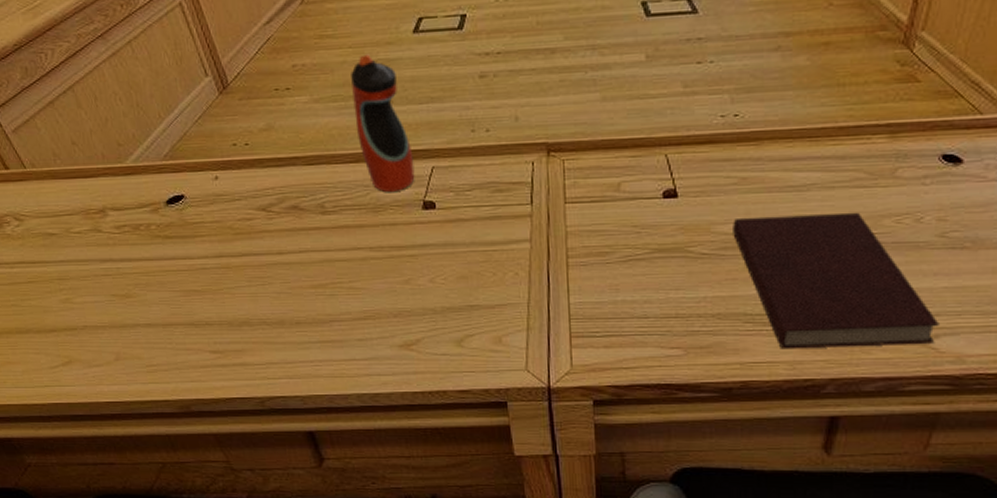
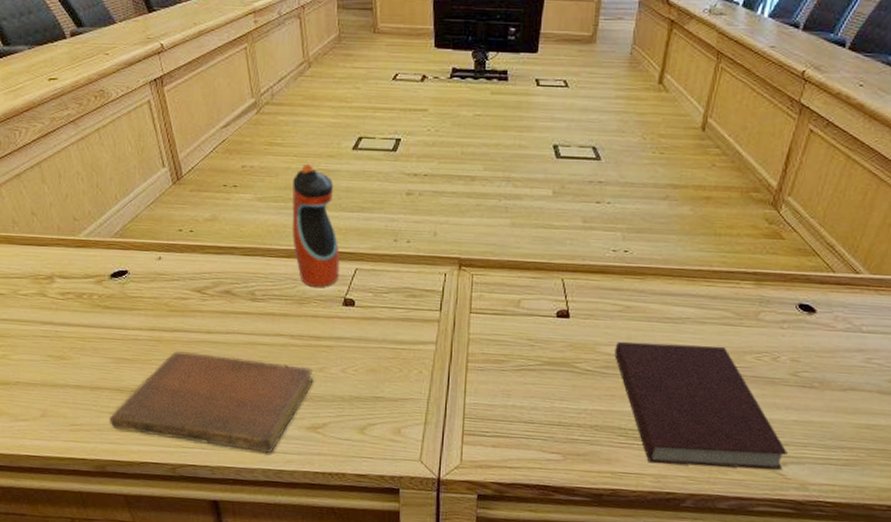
notebook: none [187,276,400,378] -> present [109,351,314,454]

